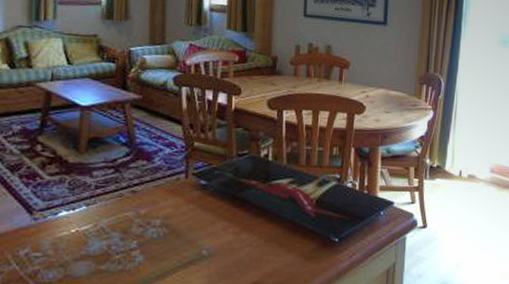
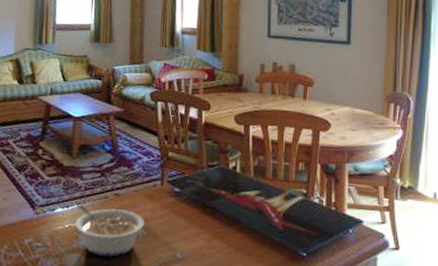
legume: none [83,204,166,261] -> present [75,203,144,257]

